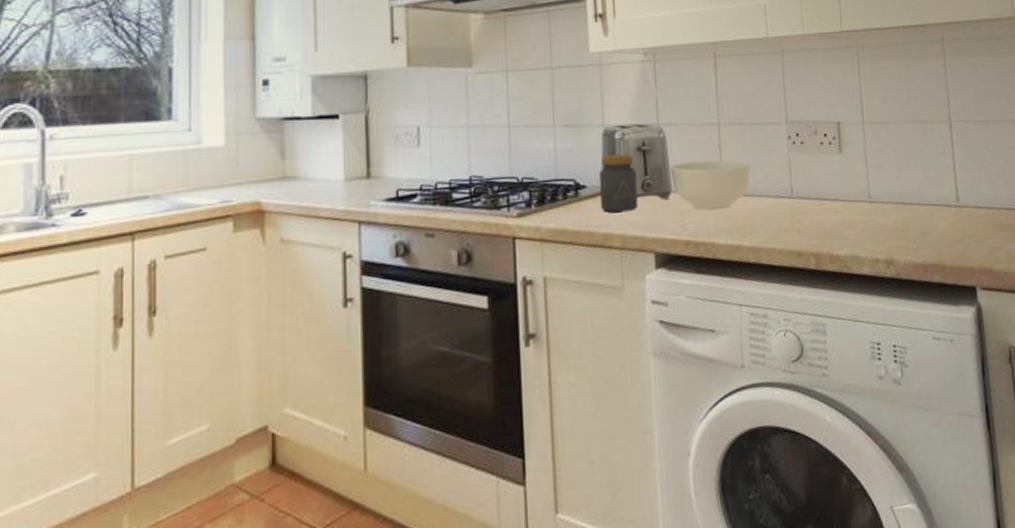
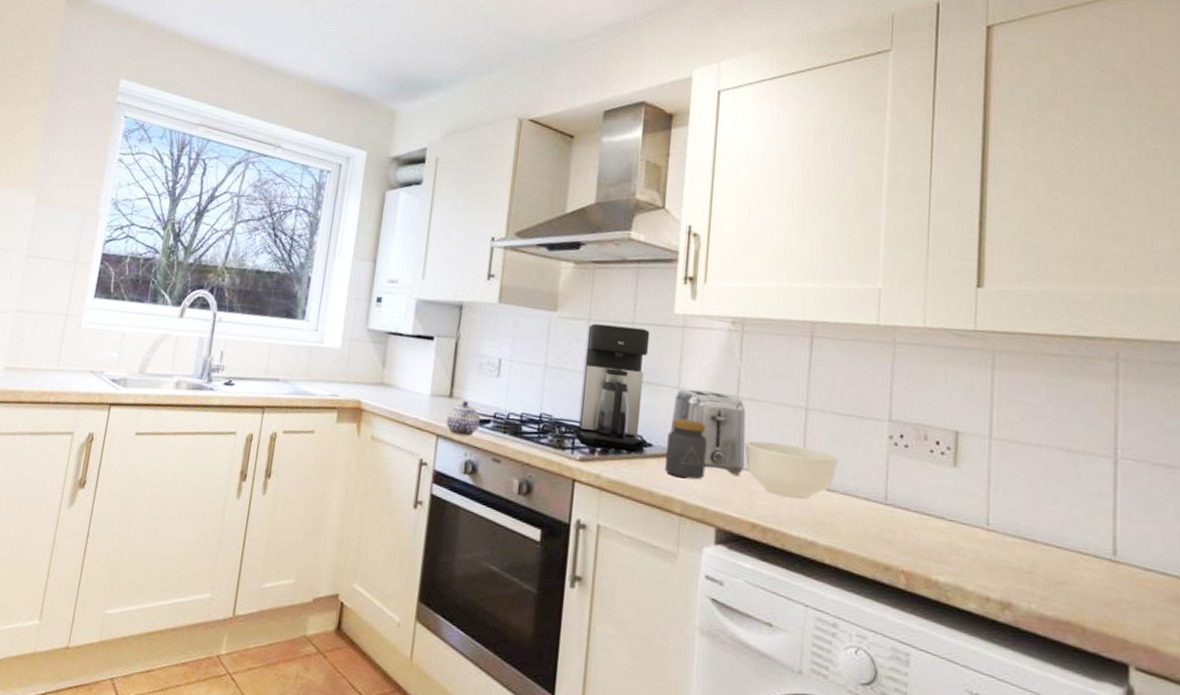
teapot: none [367,178,406,218] -> present [446,400,481,437]
coffee maker: none [507,72,577,201] -> present [576,323,650,453]

